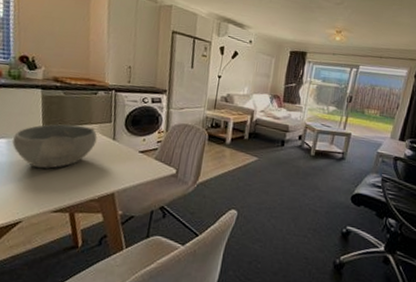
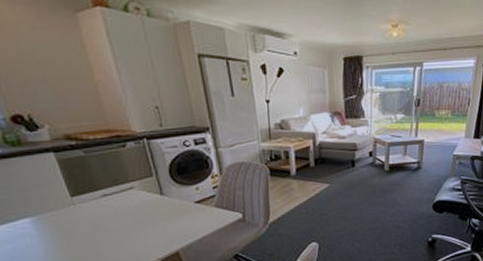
bowl: present [12,124,97,169] -> none [38,185,142,243]

